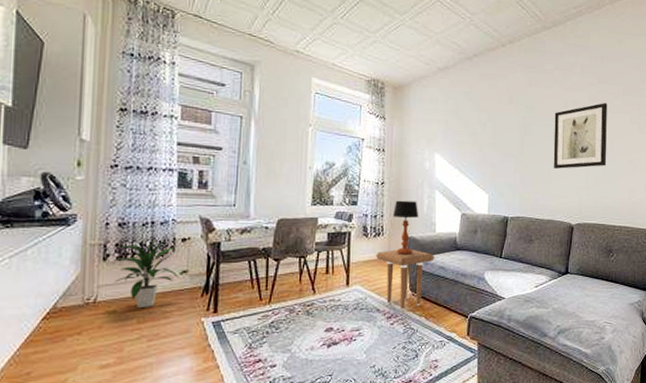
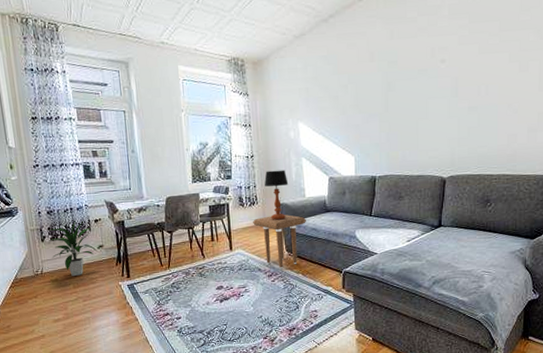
wall art: present [553,103,607,169] -> none [420,44,482,122]

